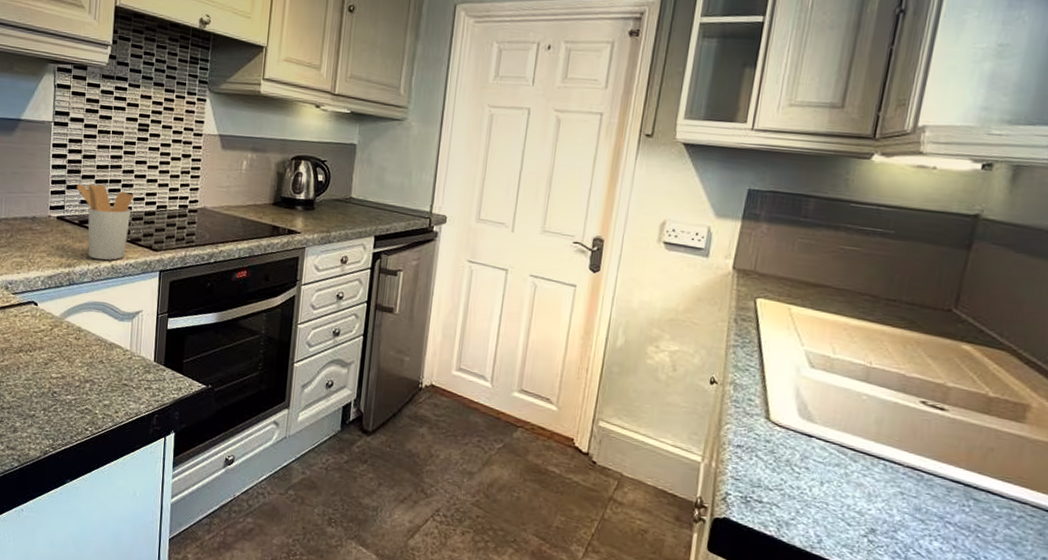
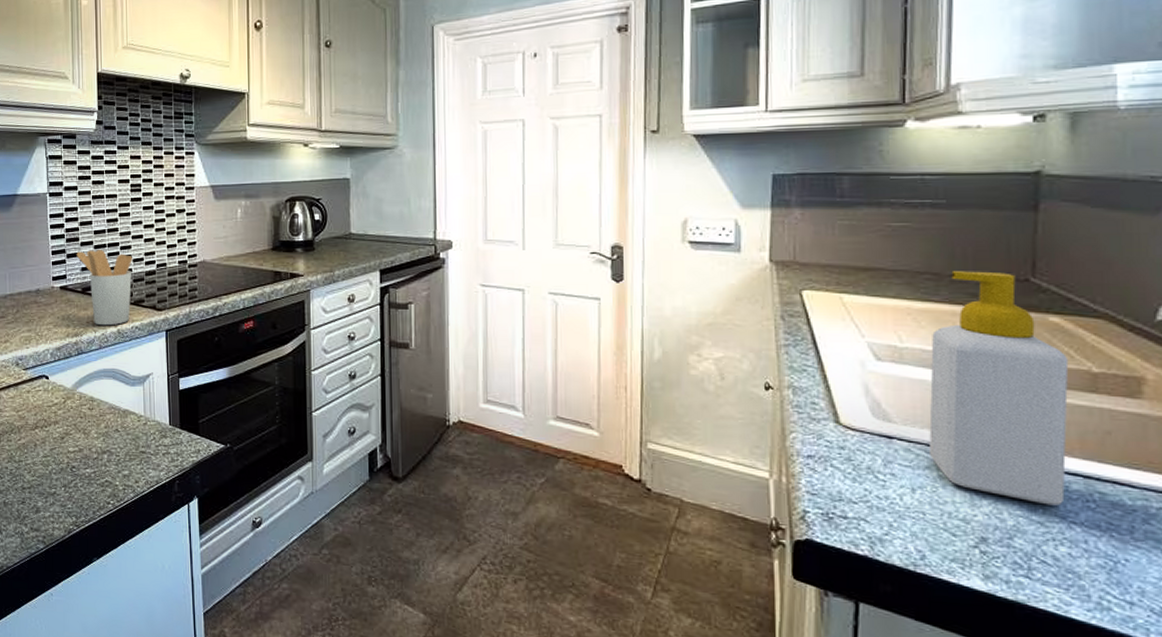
soap bottle: none [841,295,972,507] -> present [929,271,1069,506]

